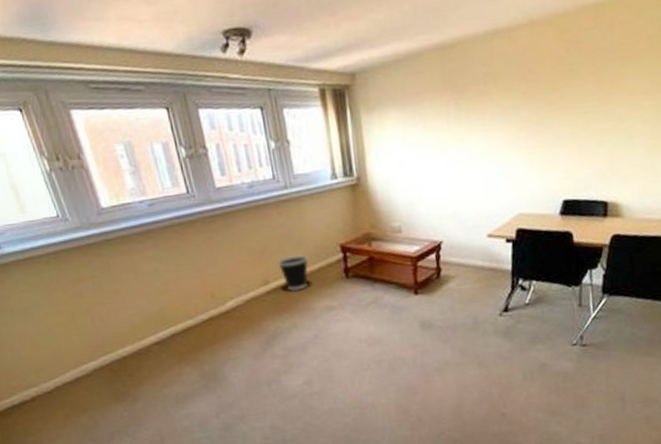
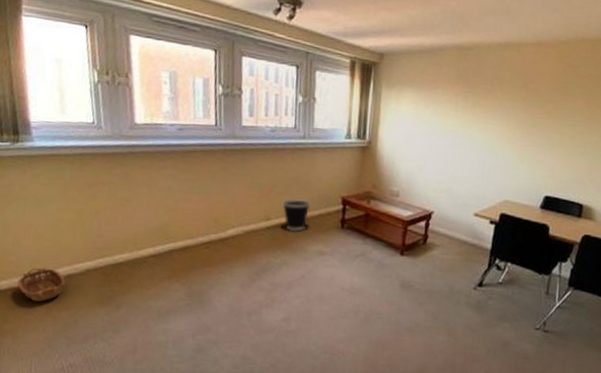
basket: none [28,375,76,411] -> present [17,267,66,303]

